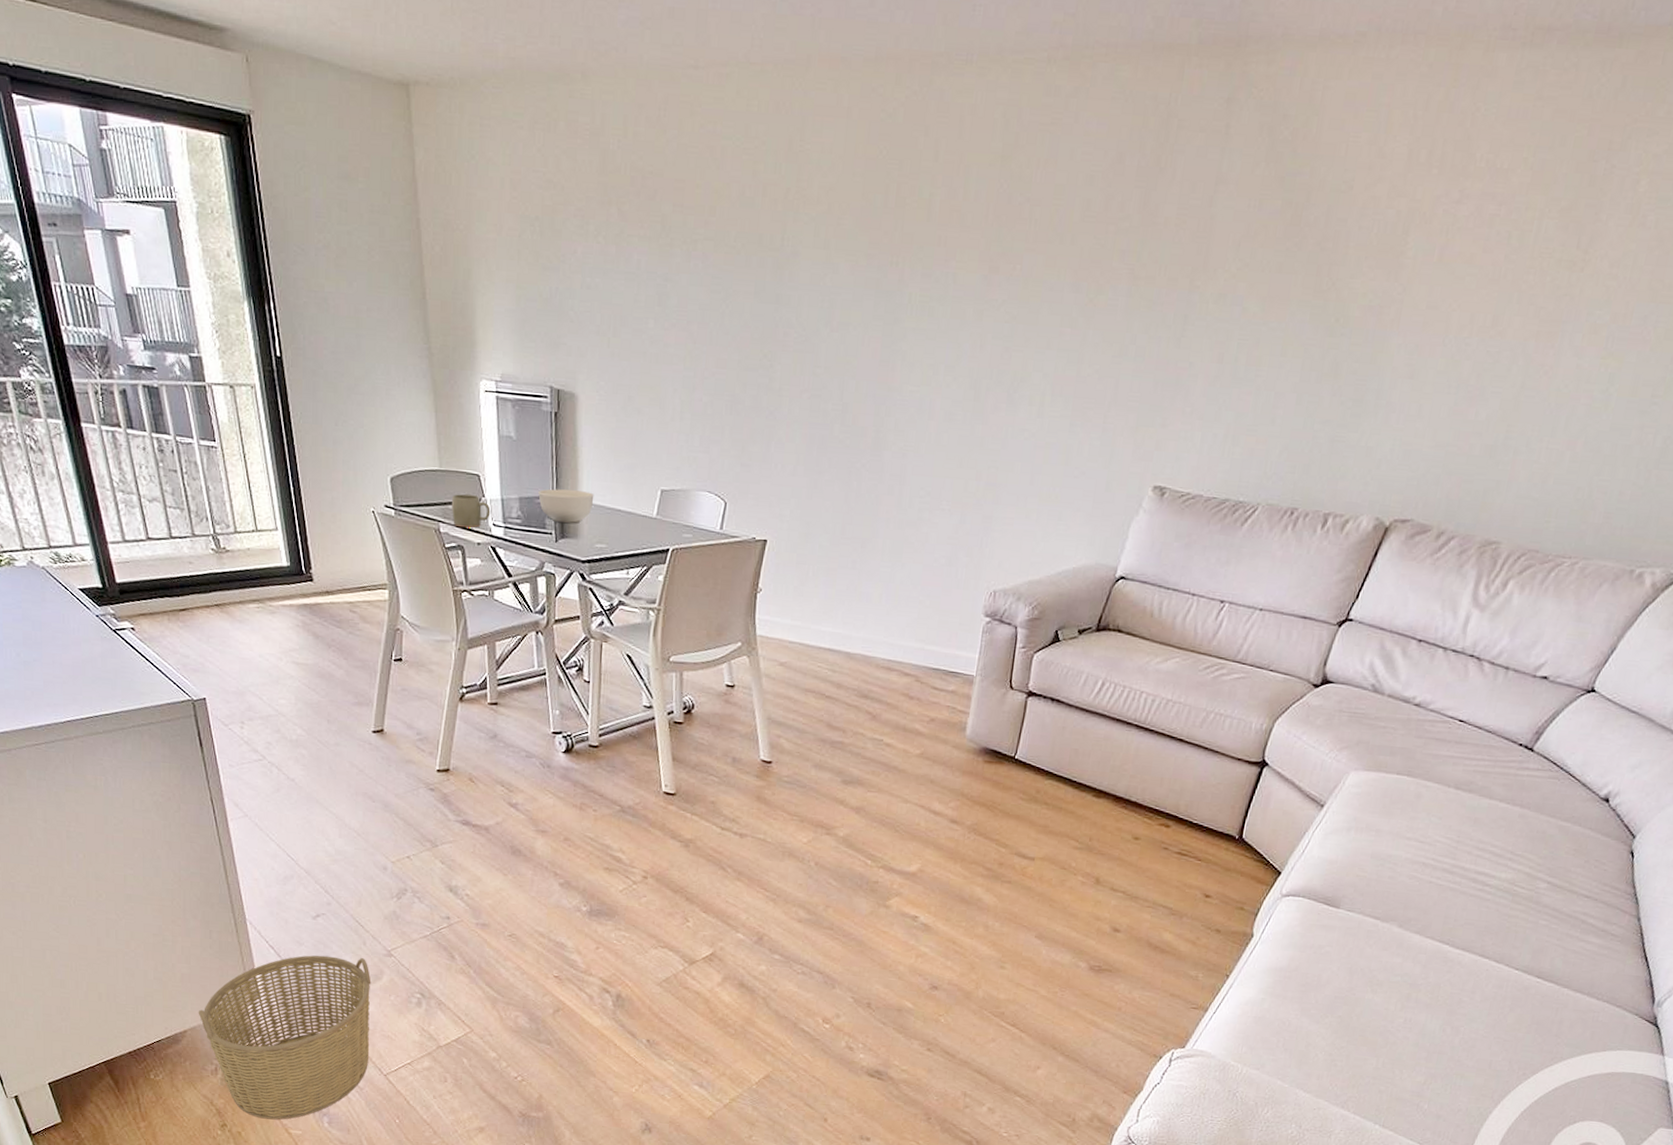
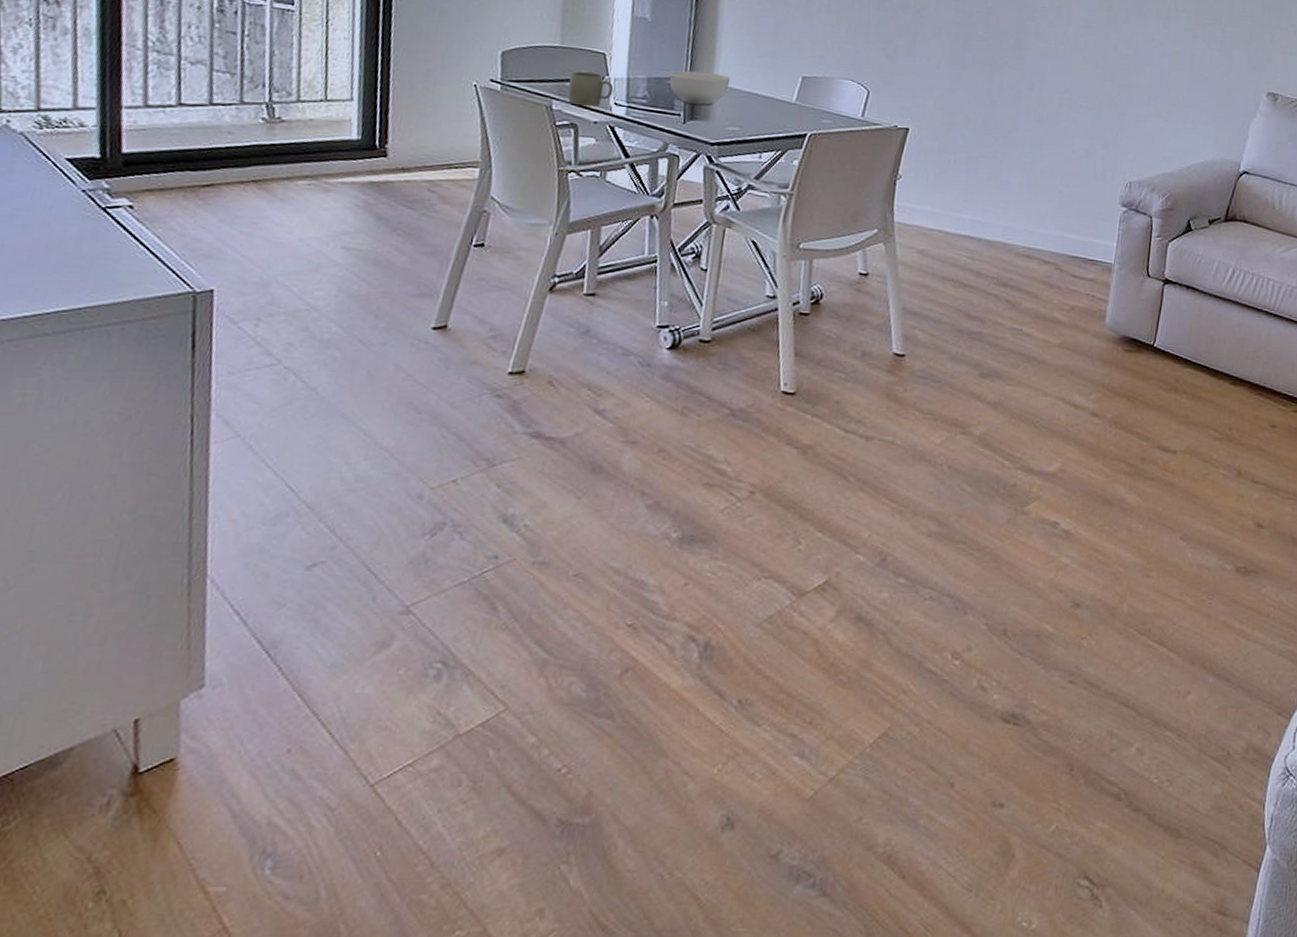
basket: present [198,955,372,1120] -> none [99,619,376,874]

